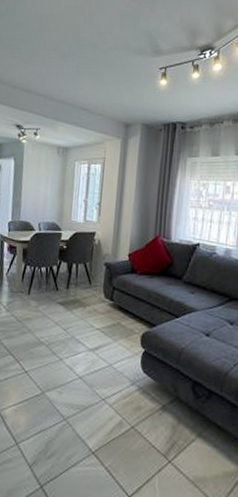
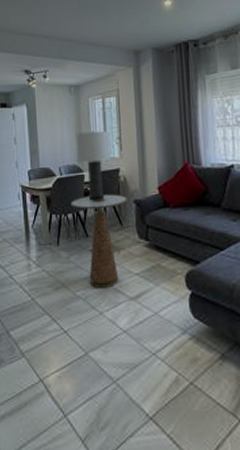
side table: none [45,252,99,338] -> present [70,194,127,288]
lamp: none [57,192,91,259] -> present [75,131,111,201]

